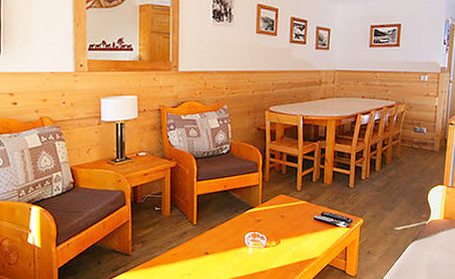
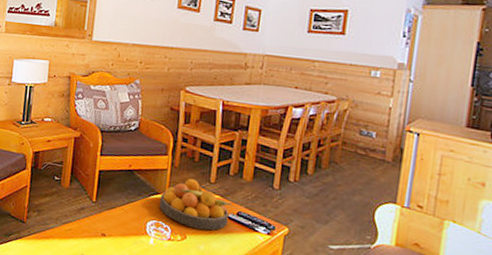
fruit bowl: none [254,190,316,233] -> present [159,178,232,231]

